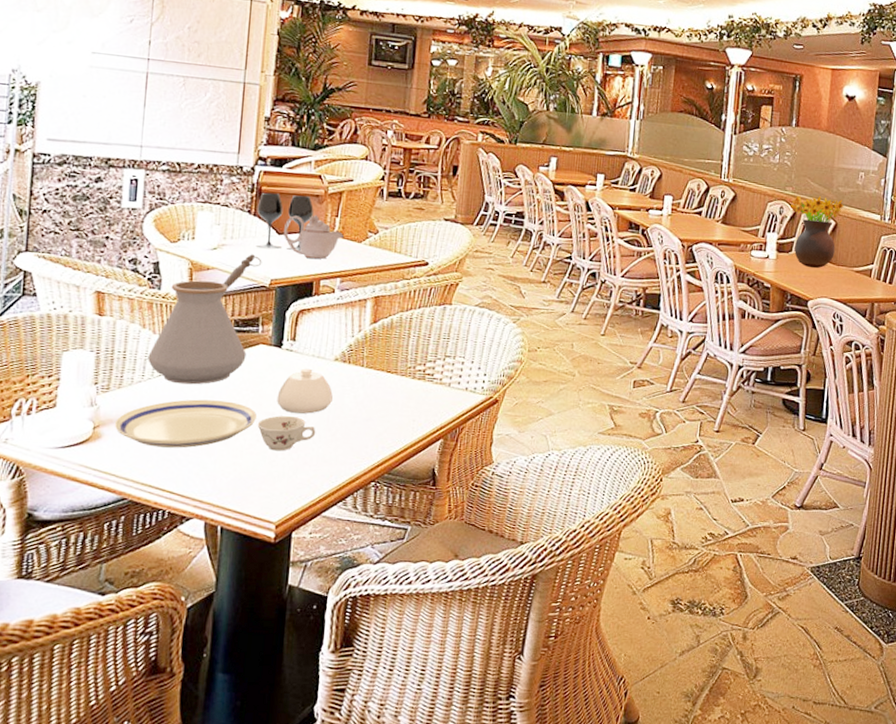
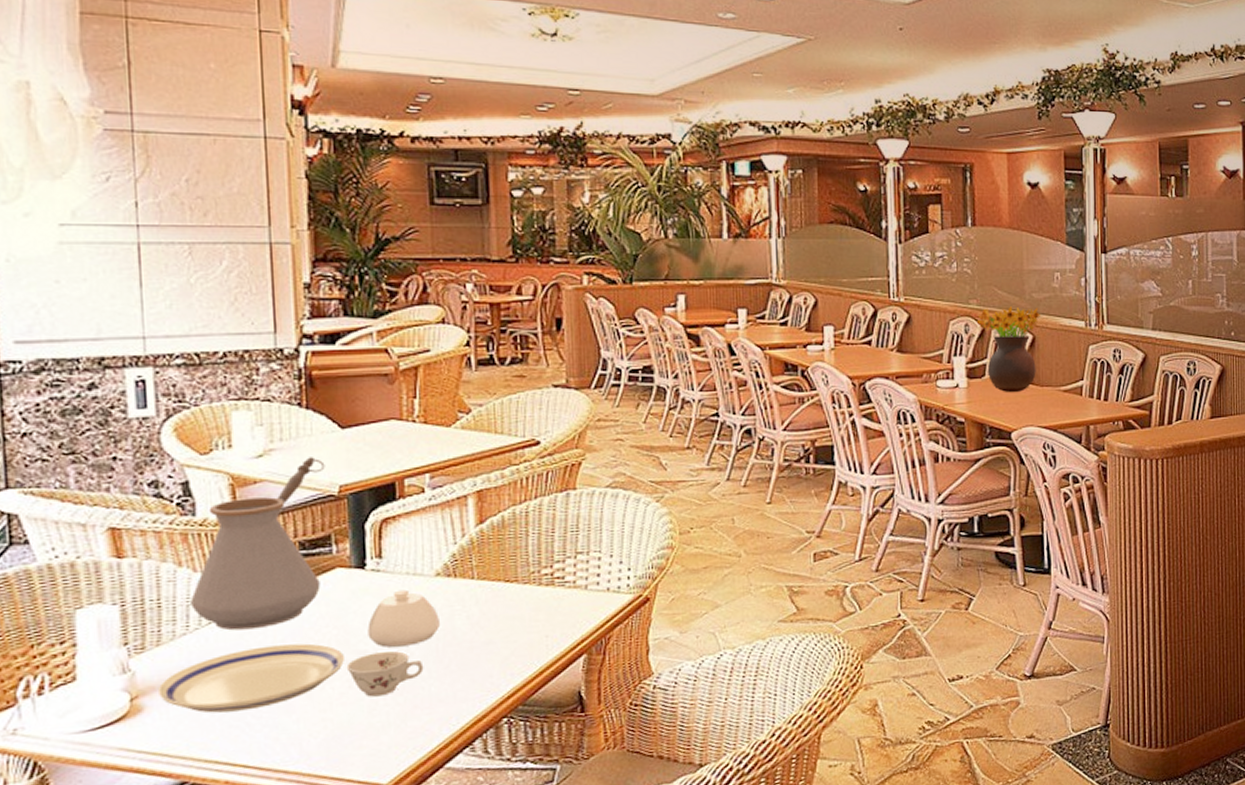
wine glass: present [255,192,314,252] -> none [309,377,385,449]
teapot: present [283,215,344,259] -> none [347,399,427,455]

